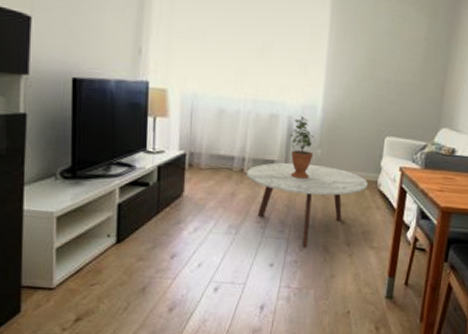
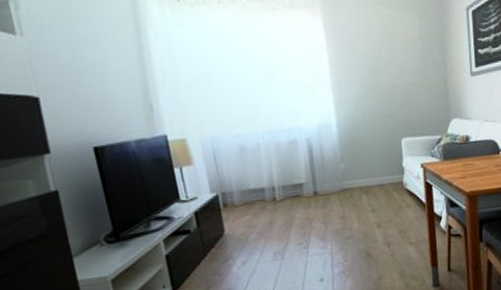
coffee table: present [246,162,368,247] -> none [279,177,395,257]
potted plant: present [290,117,314,179] -> none [312,137,339,196]

